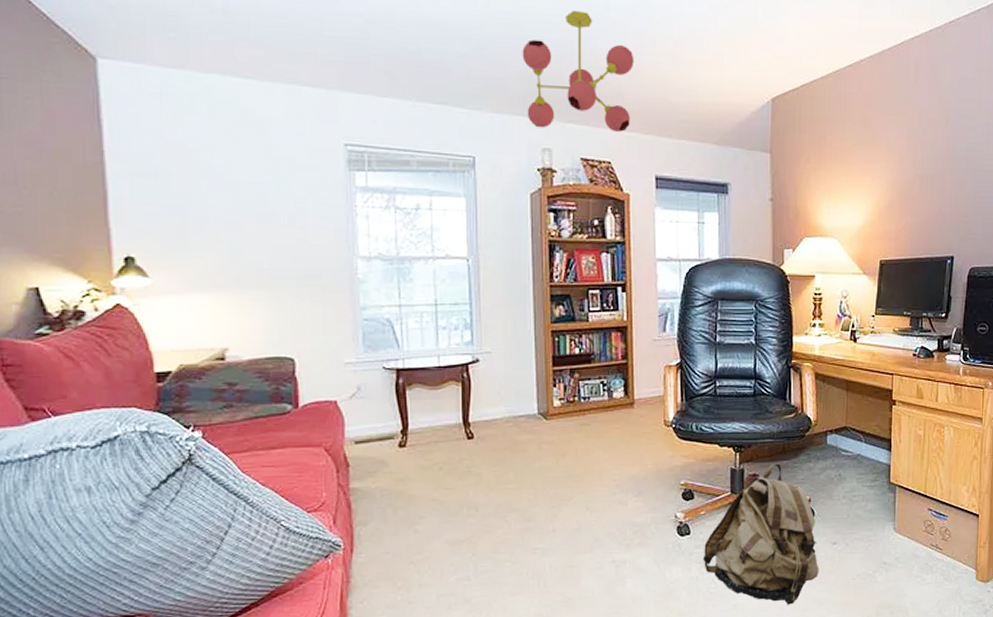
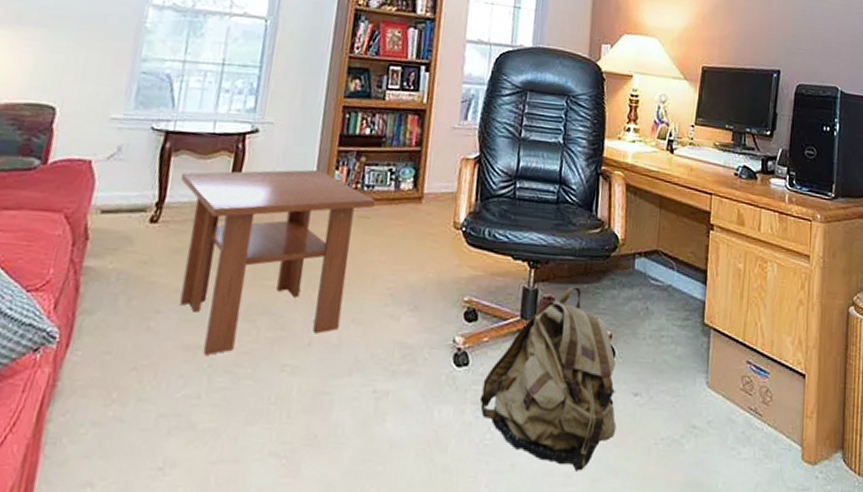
coffee table: none [419,388,592,547] -> present [179,169,375,355]

